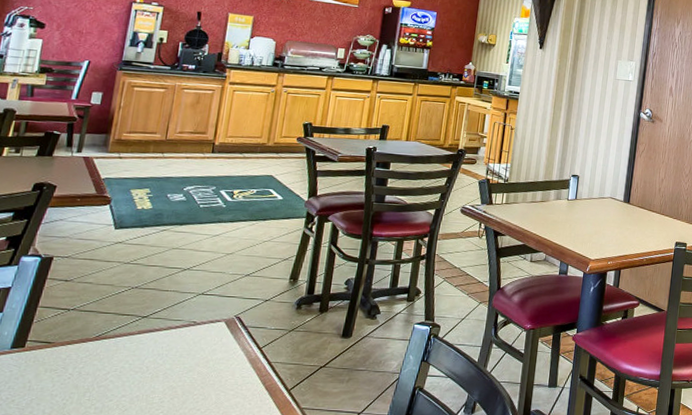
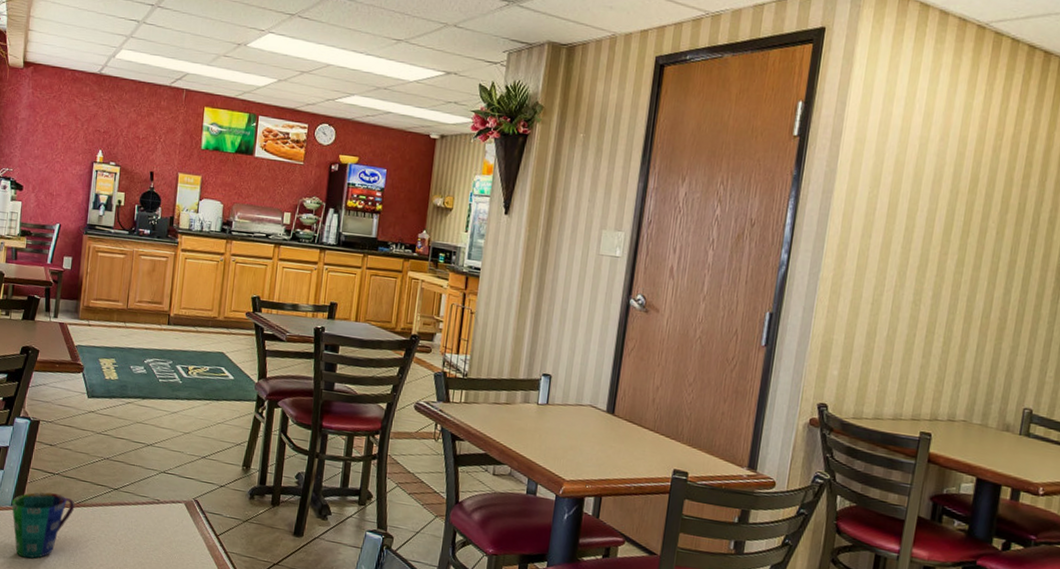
cup: none [11,330,94,402] -> present [11,492,75,559]

